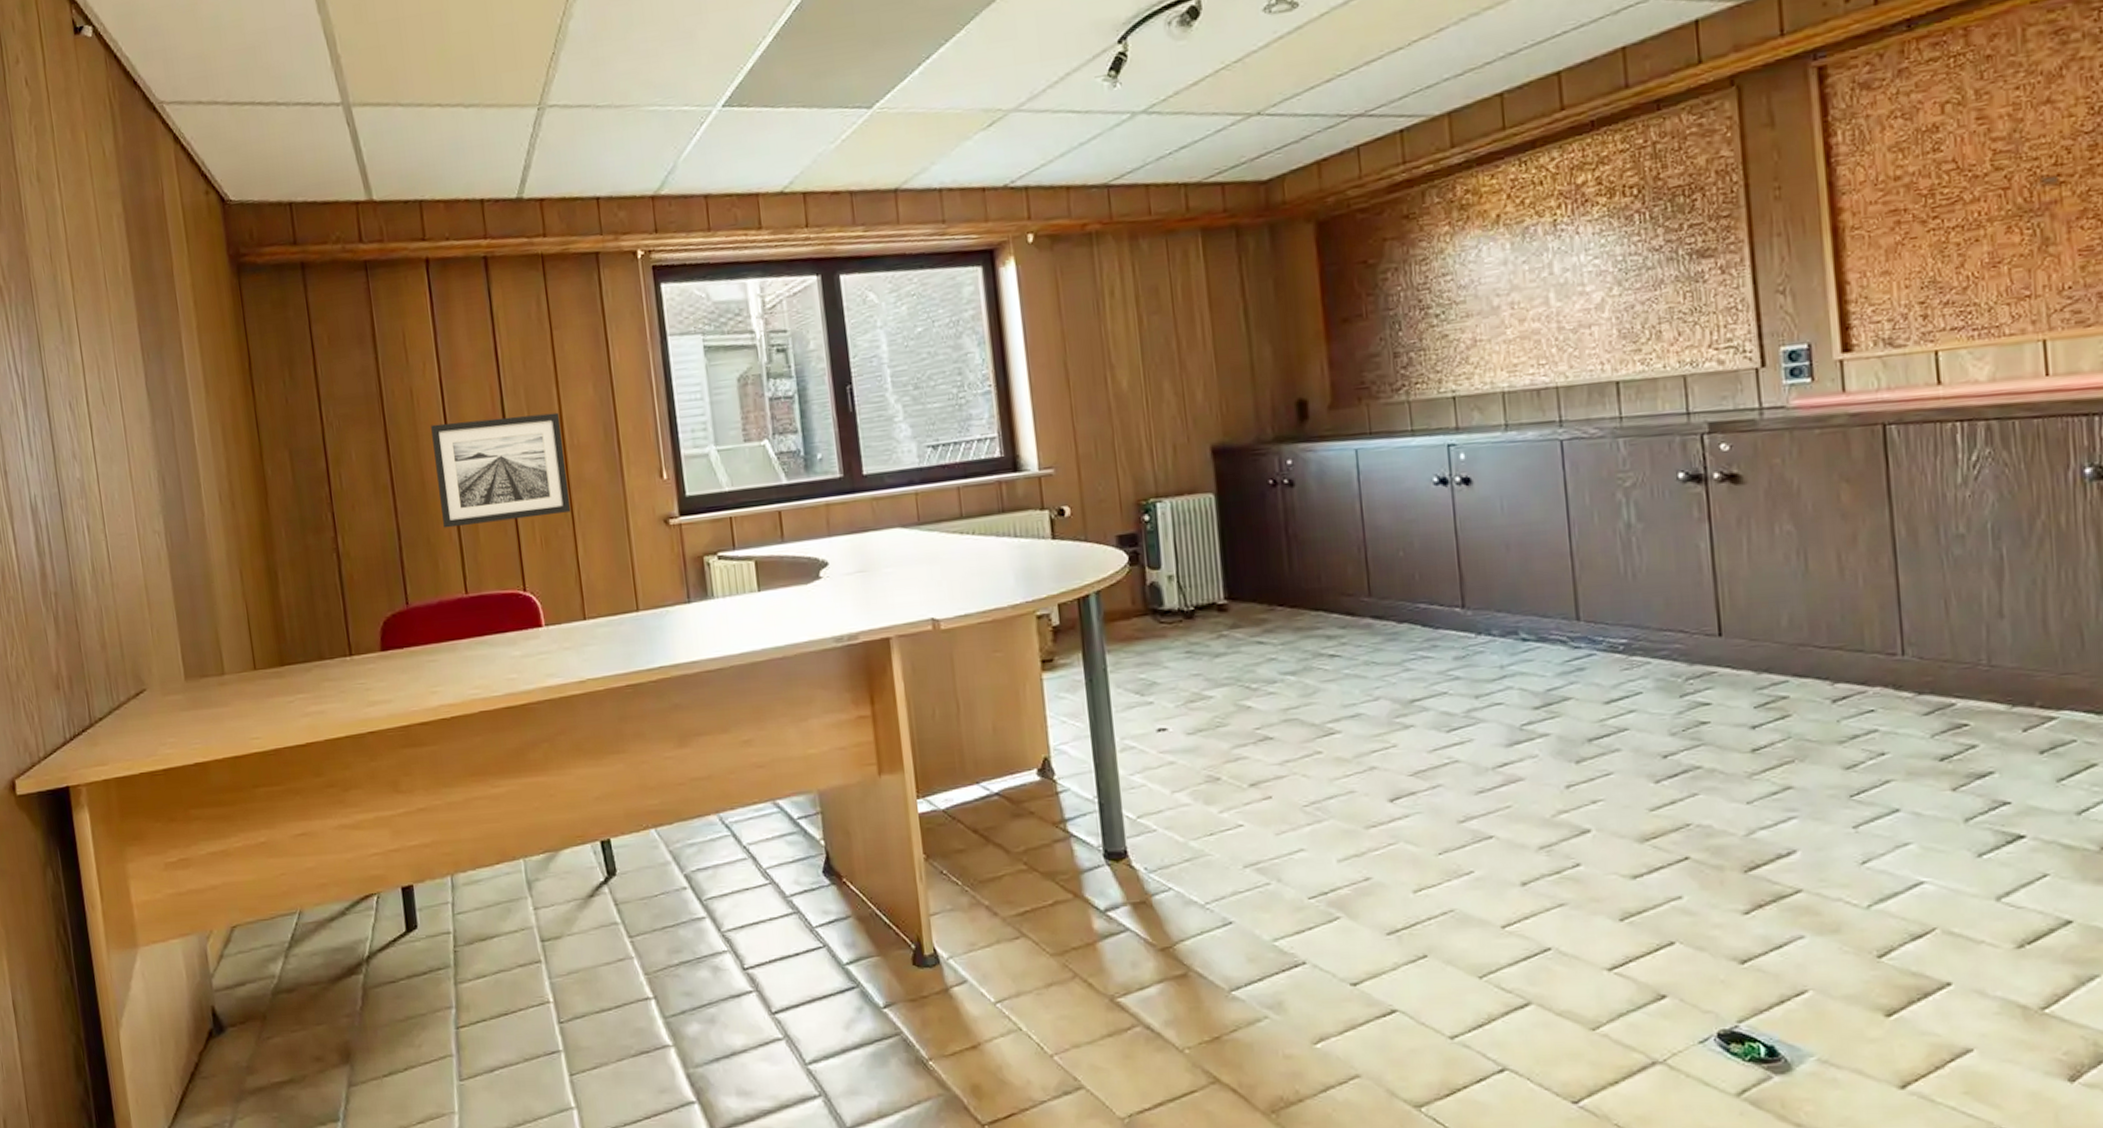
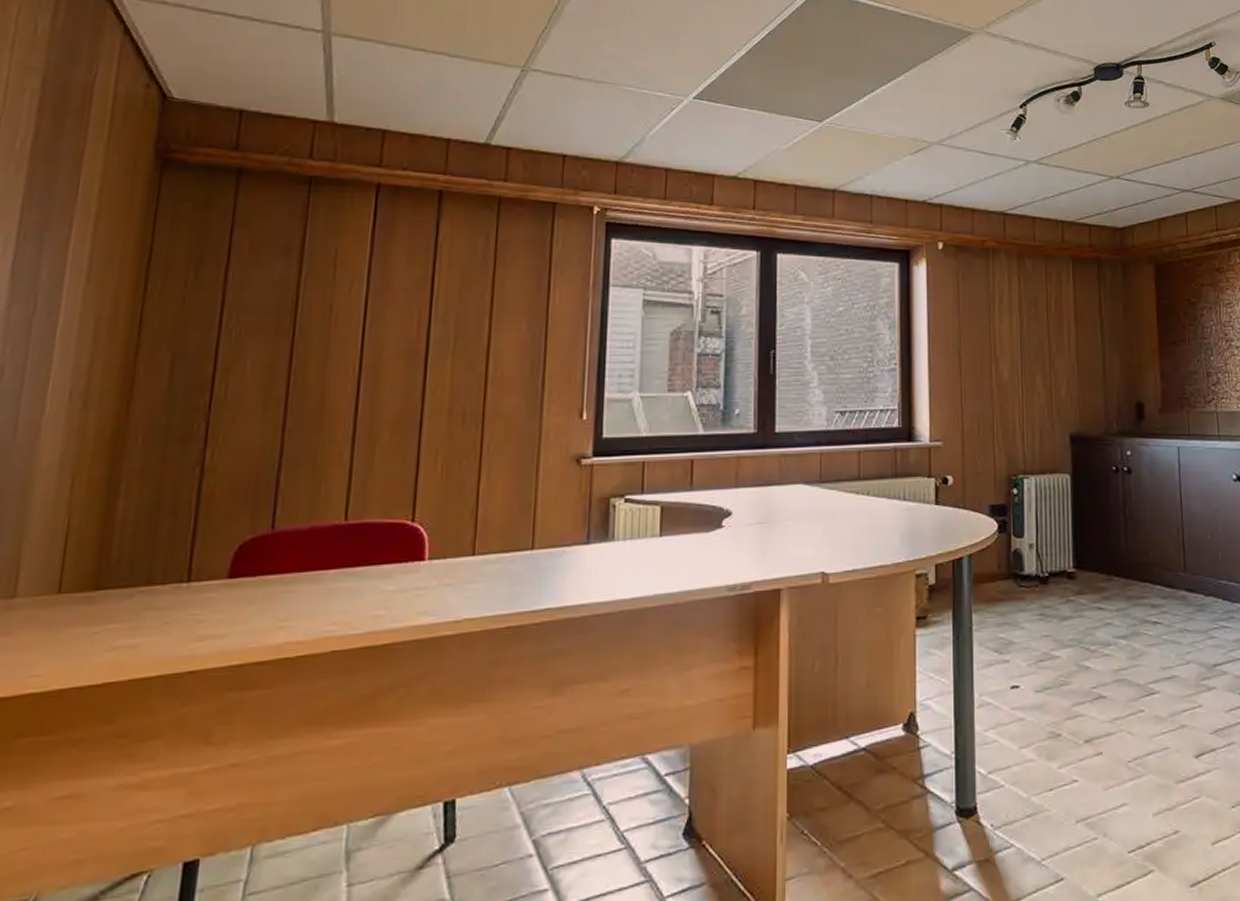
wall art: present [431,412,571,528] -> none [336,343,487,450]

